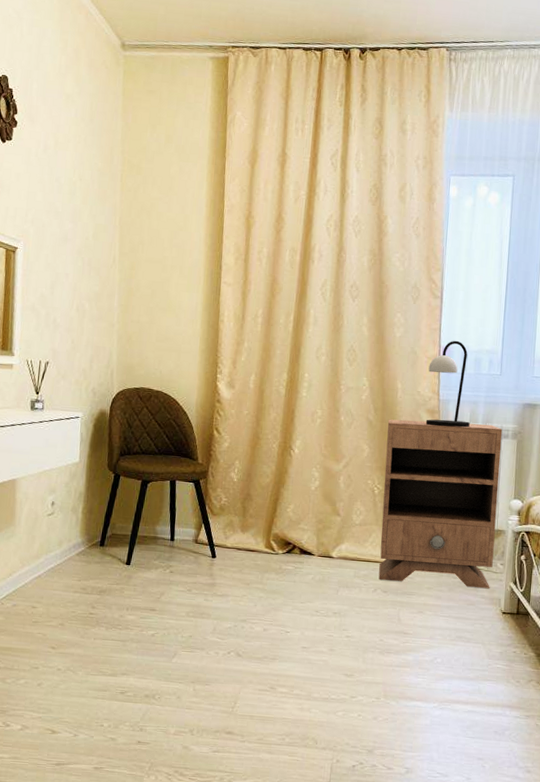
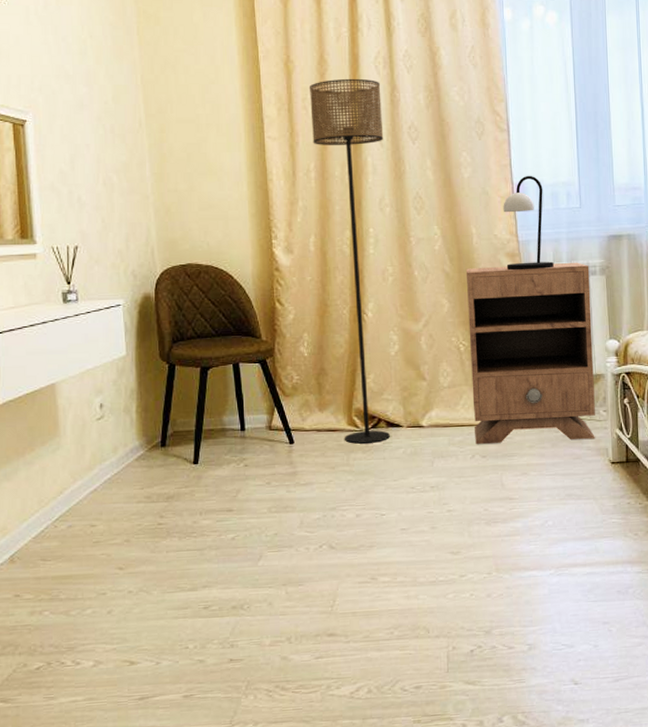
floor lamp: none [261,236,330,567] -> present [309,78,390,444]

